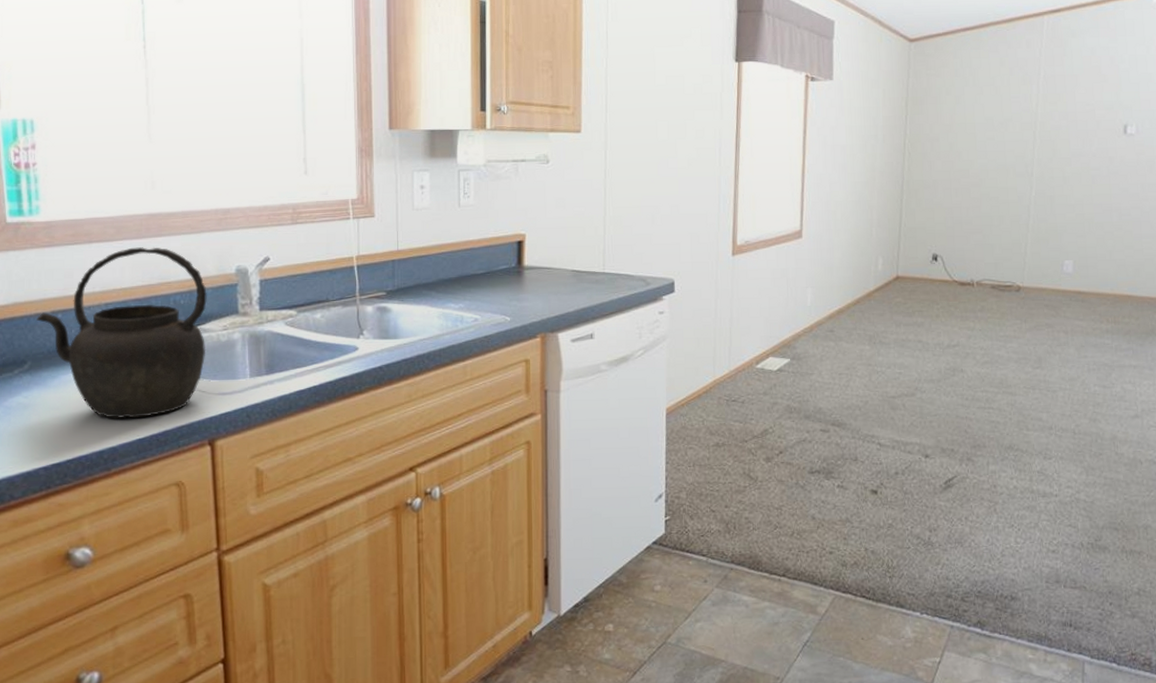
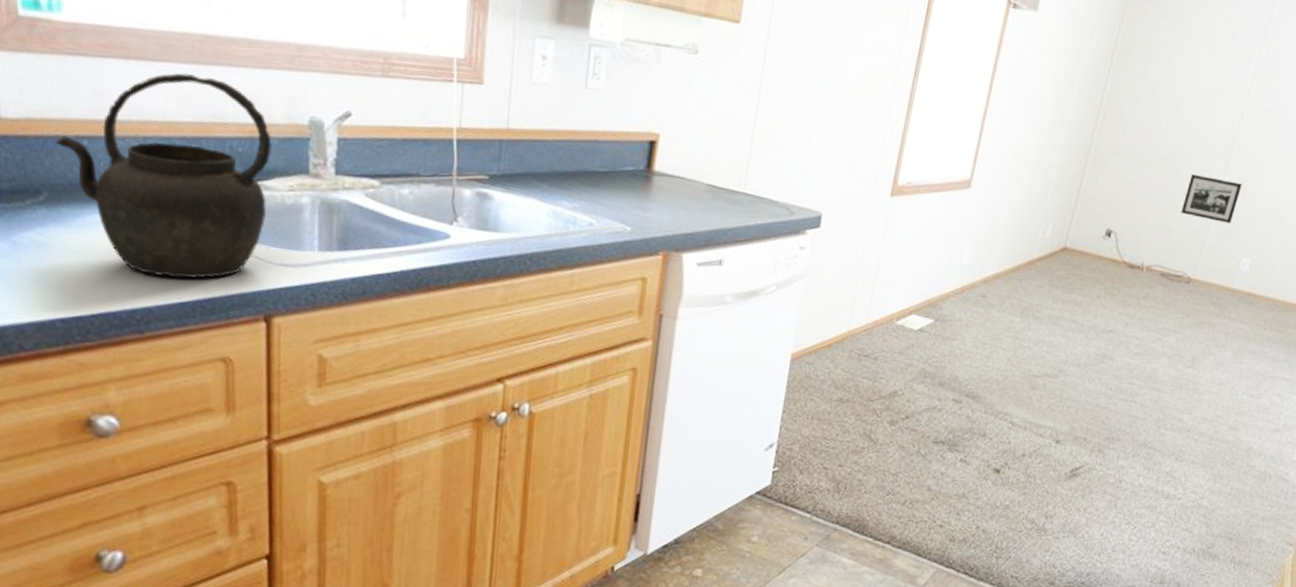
picture frame: none [997,194,1049,232] -> present [1181,174,1242,224]

